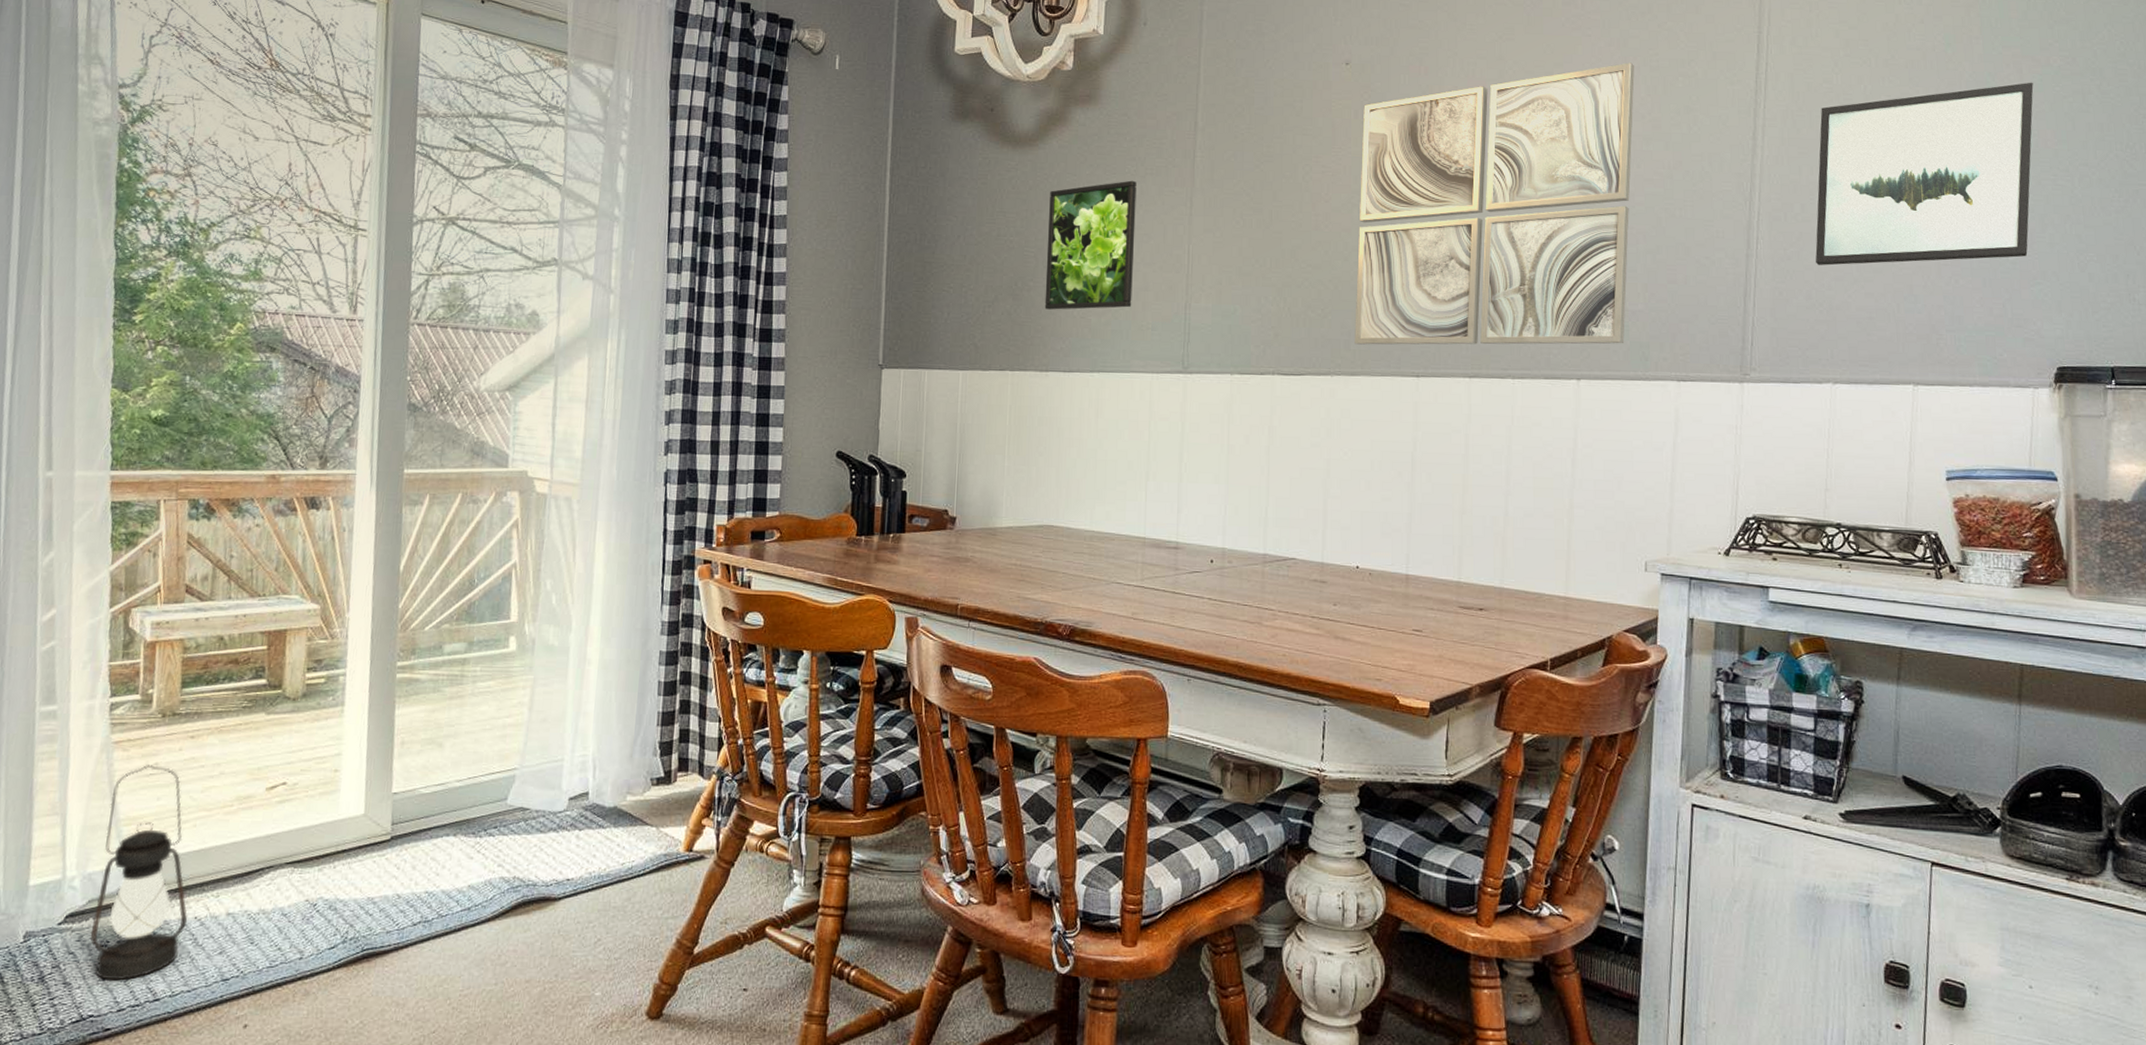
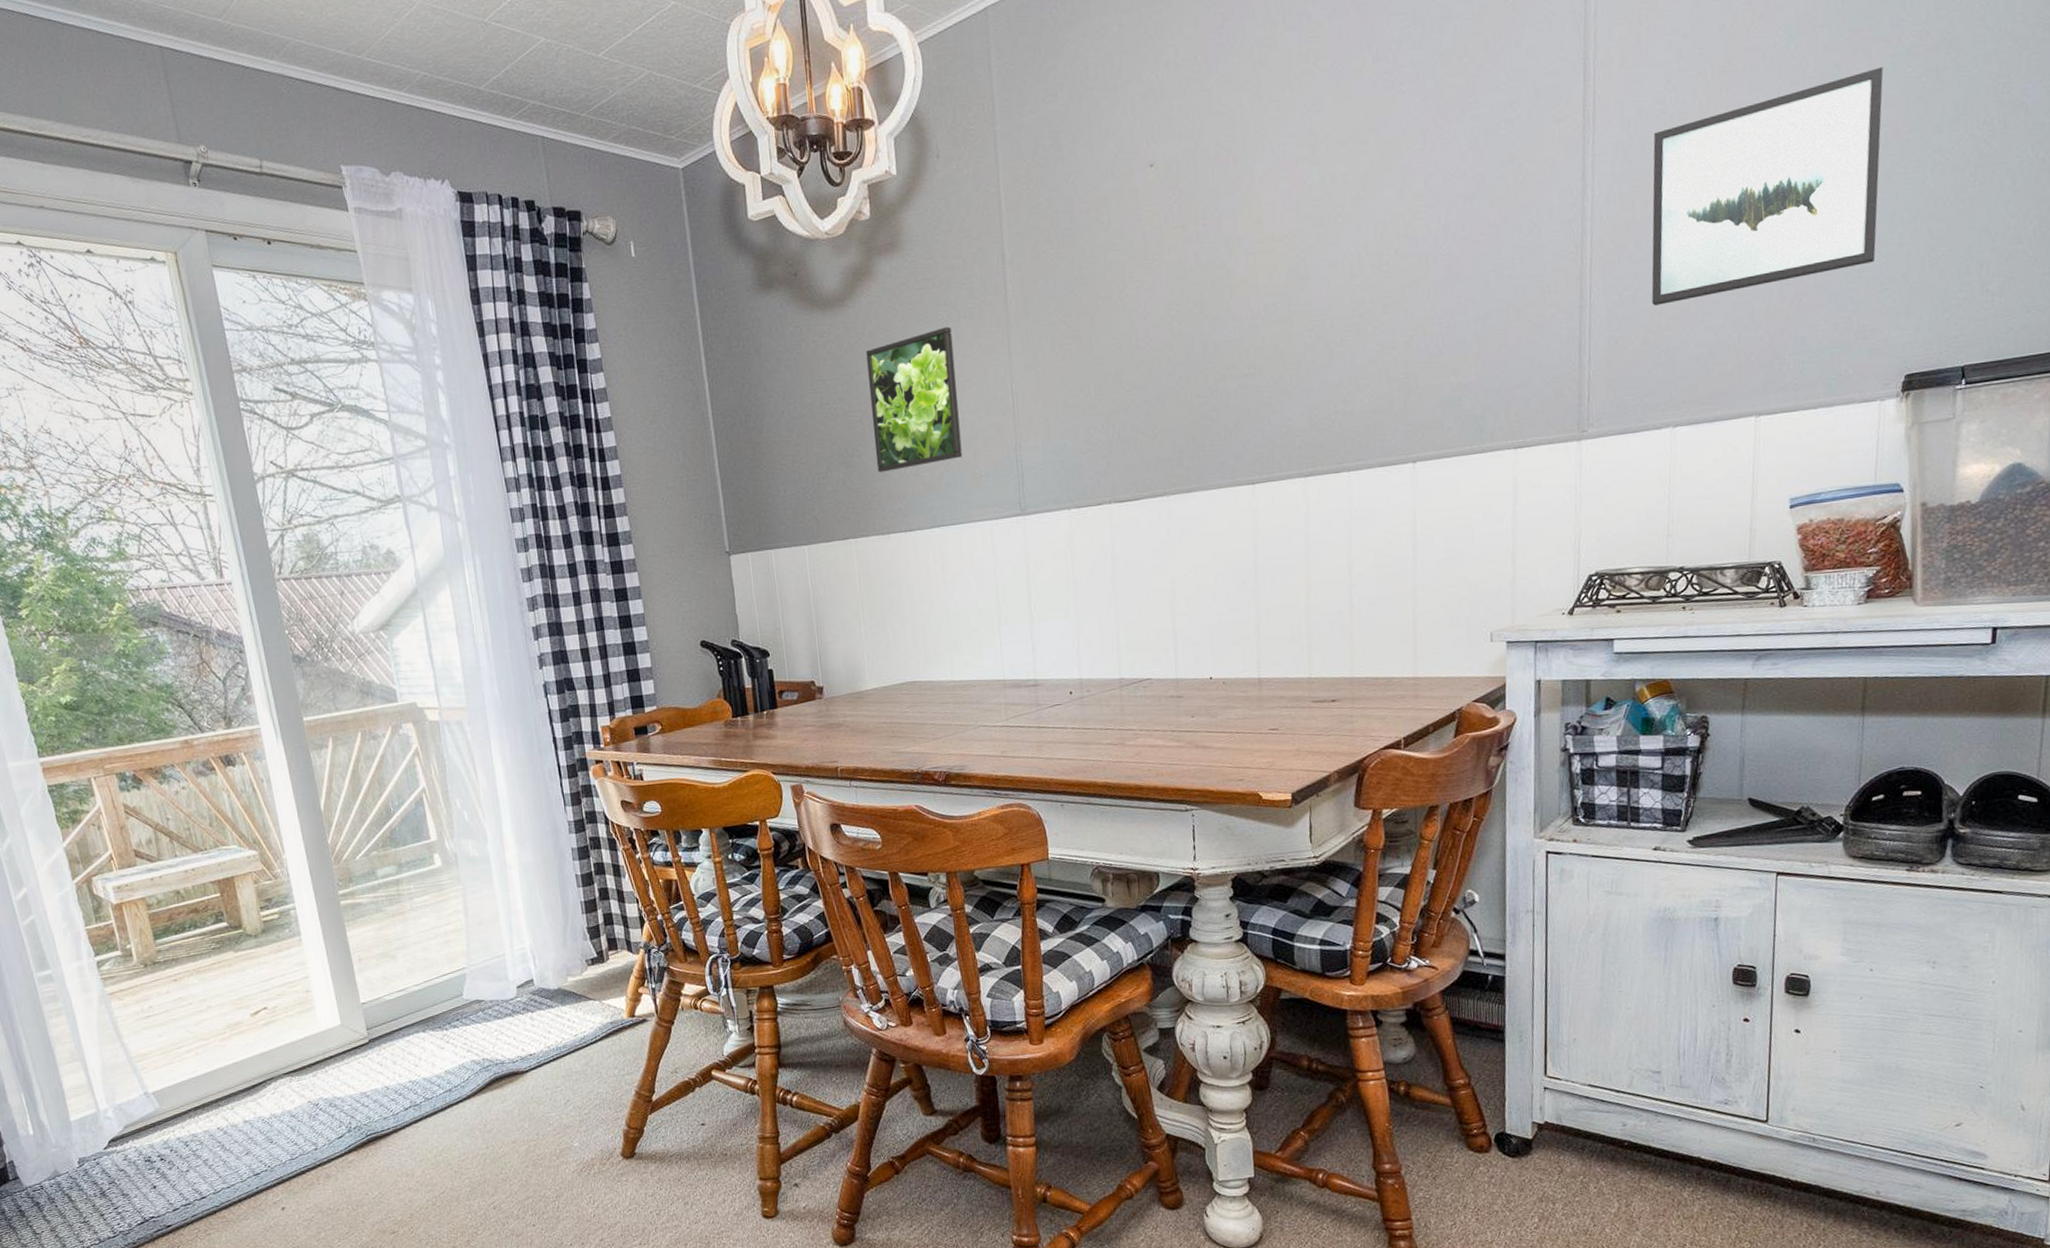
lantern: present [90,765,187,981] -> none [119,1008,212,1188]
wall art: present [1355,62,1635,345] -> none [1173,115,1459,461]

